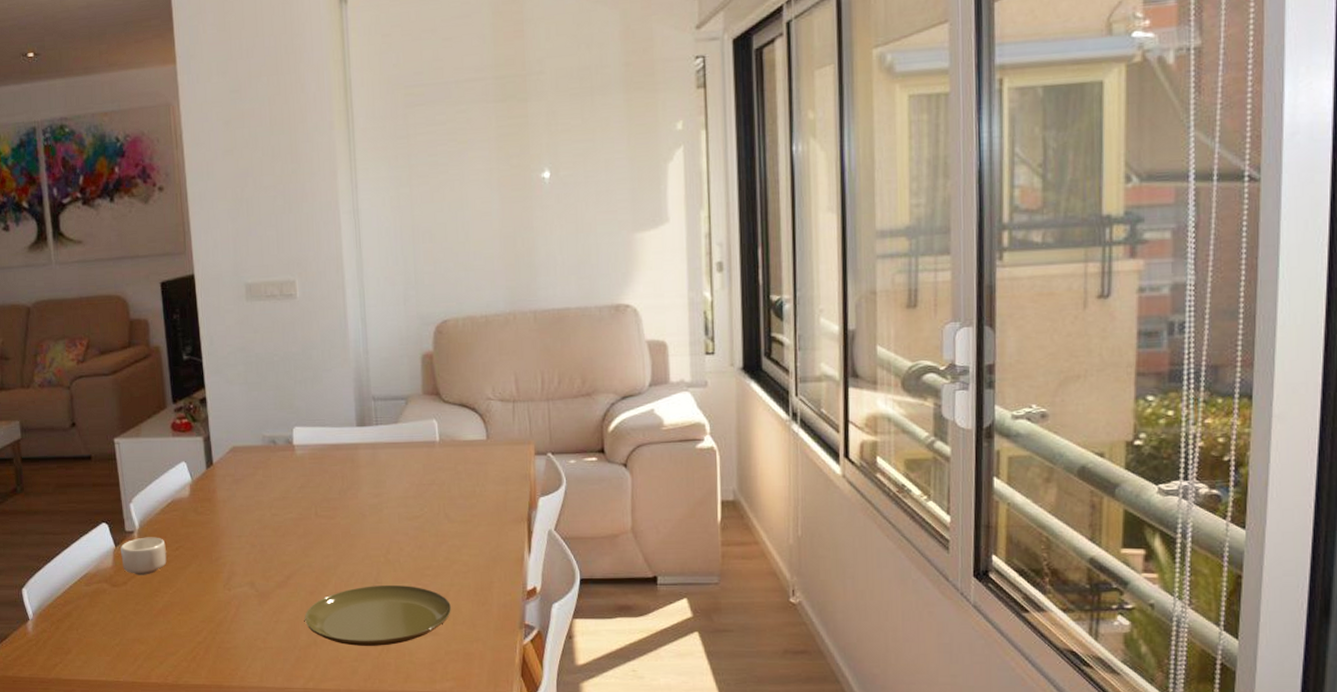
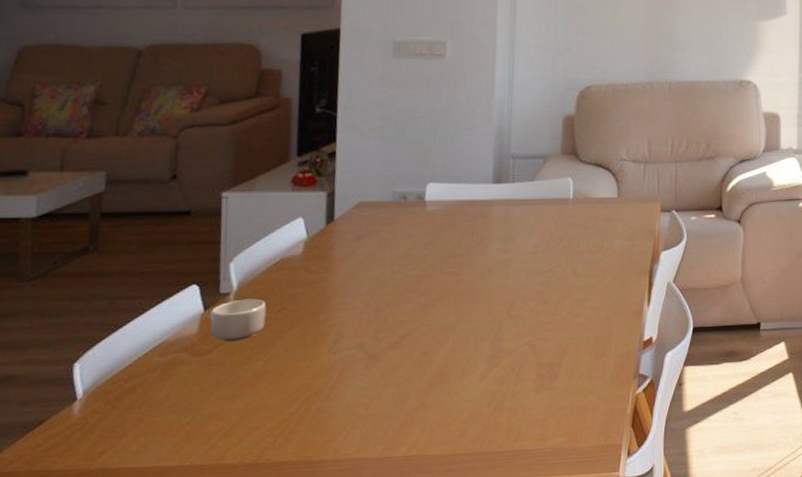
plate: present [305,584,452,646] -> none [415,340,570,407]

